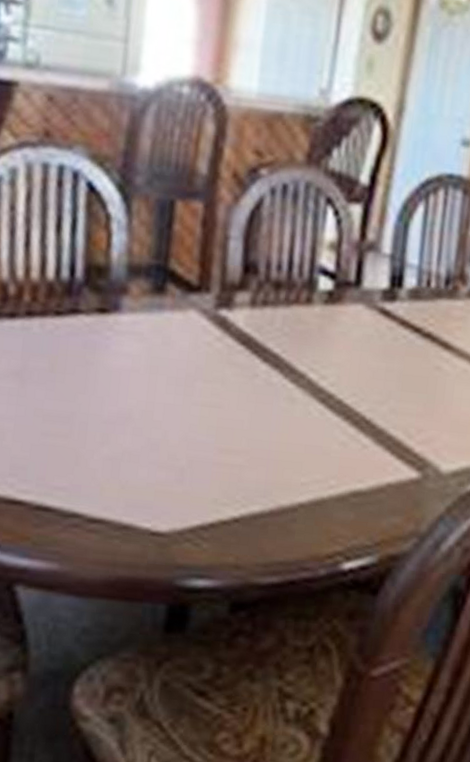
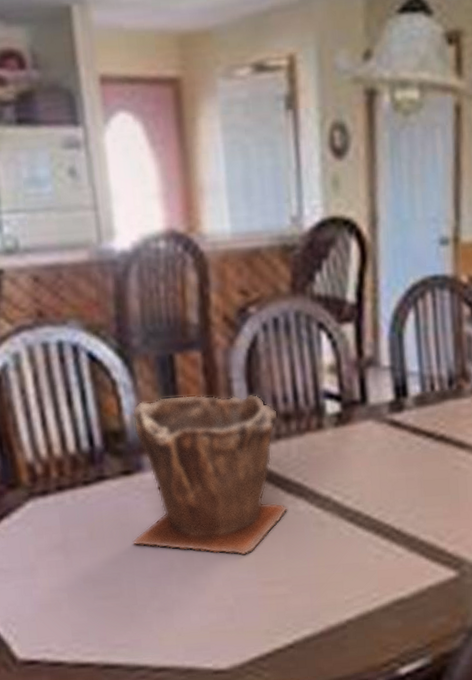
plant pot: none [94,241,270,418] -> present [132,394,288,556]

